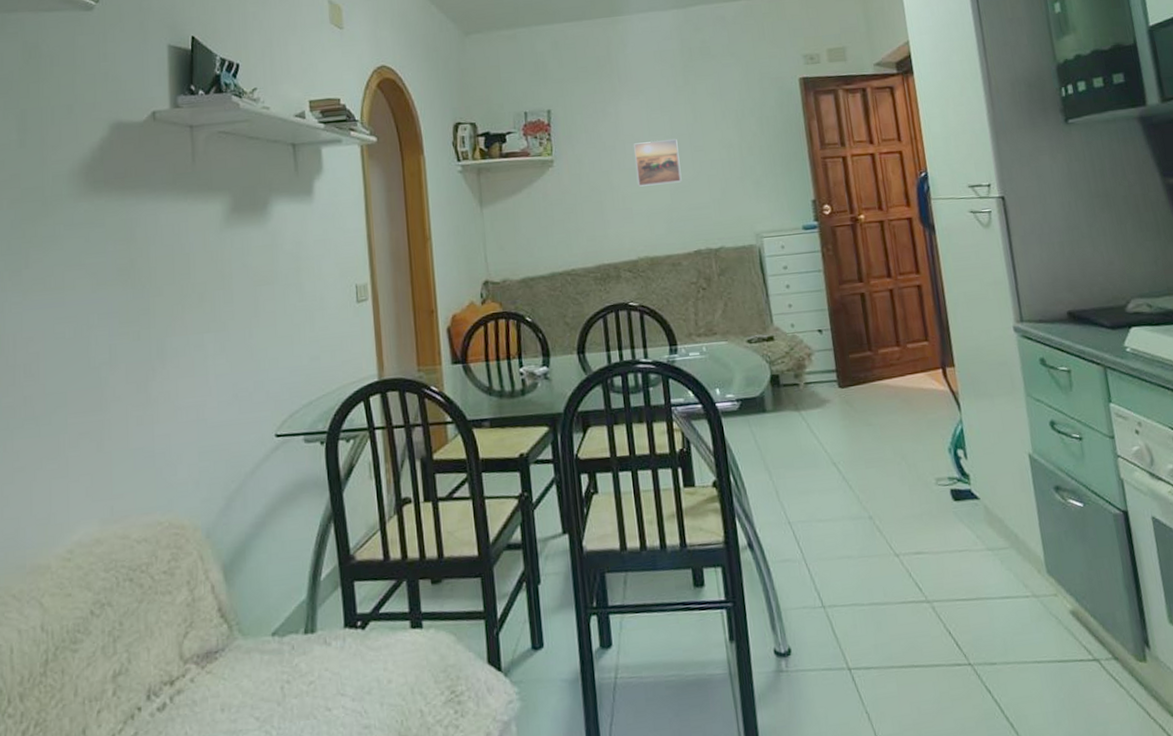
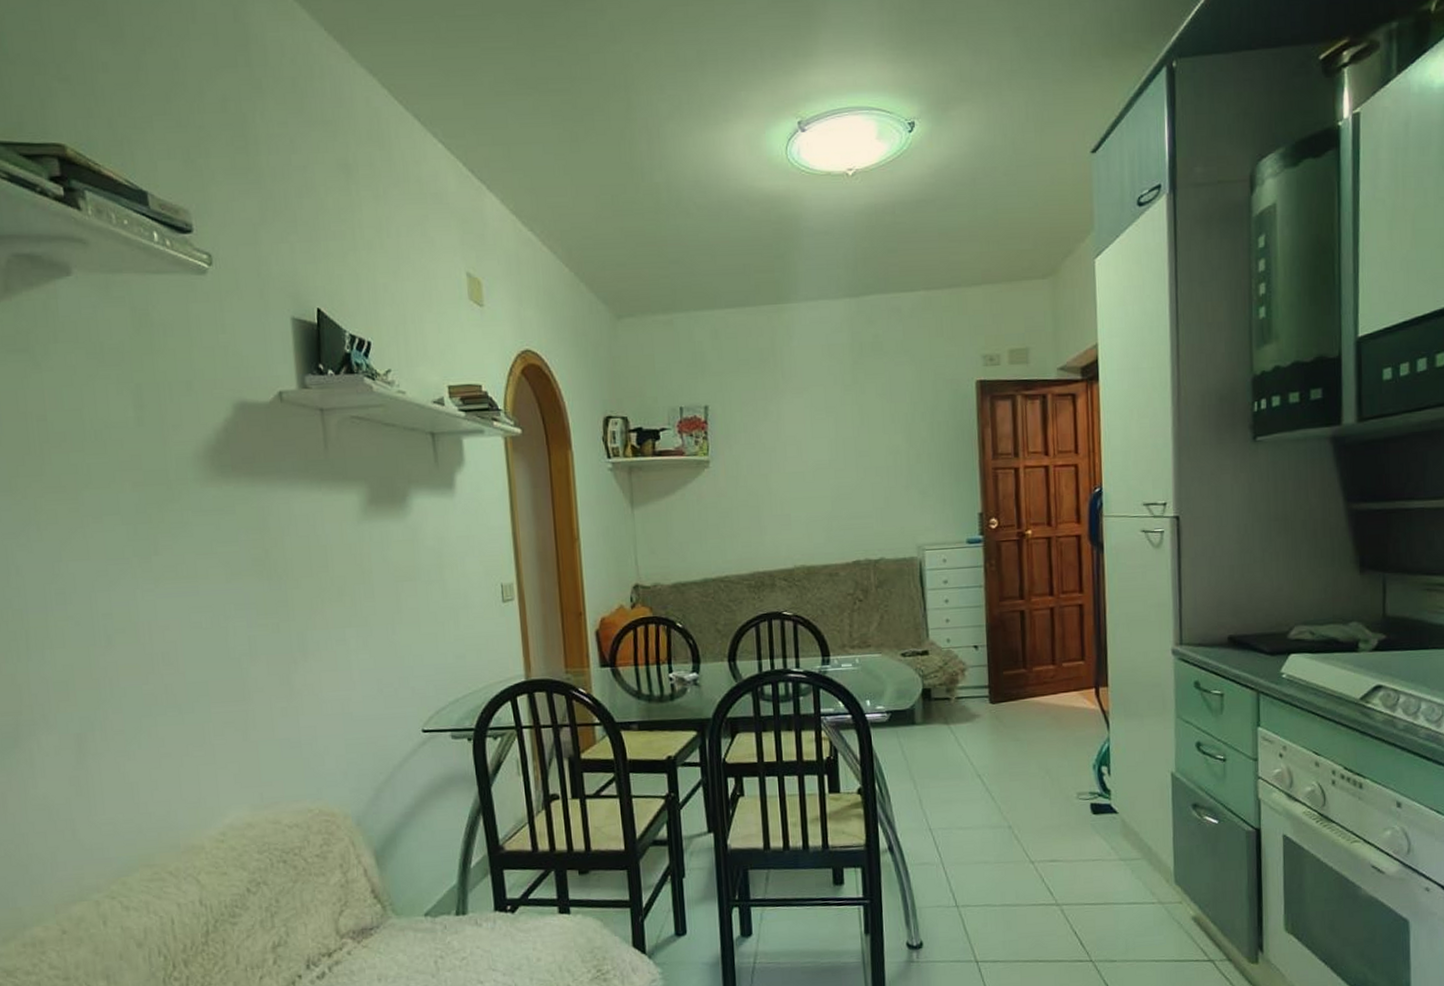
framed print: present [634,139,682,187] -> none [795,443,844,492]

